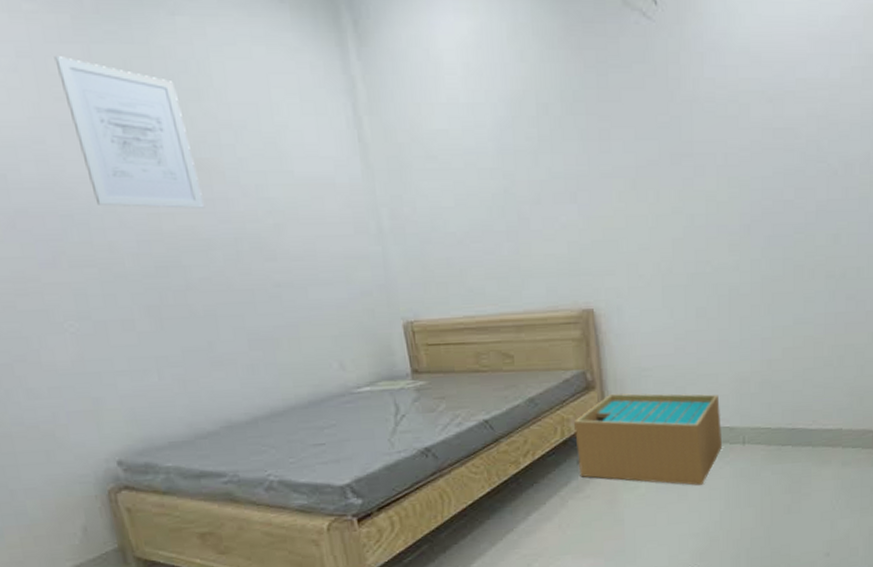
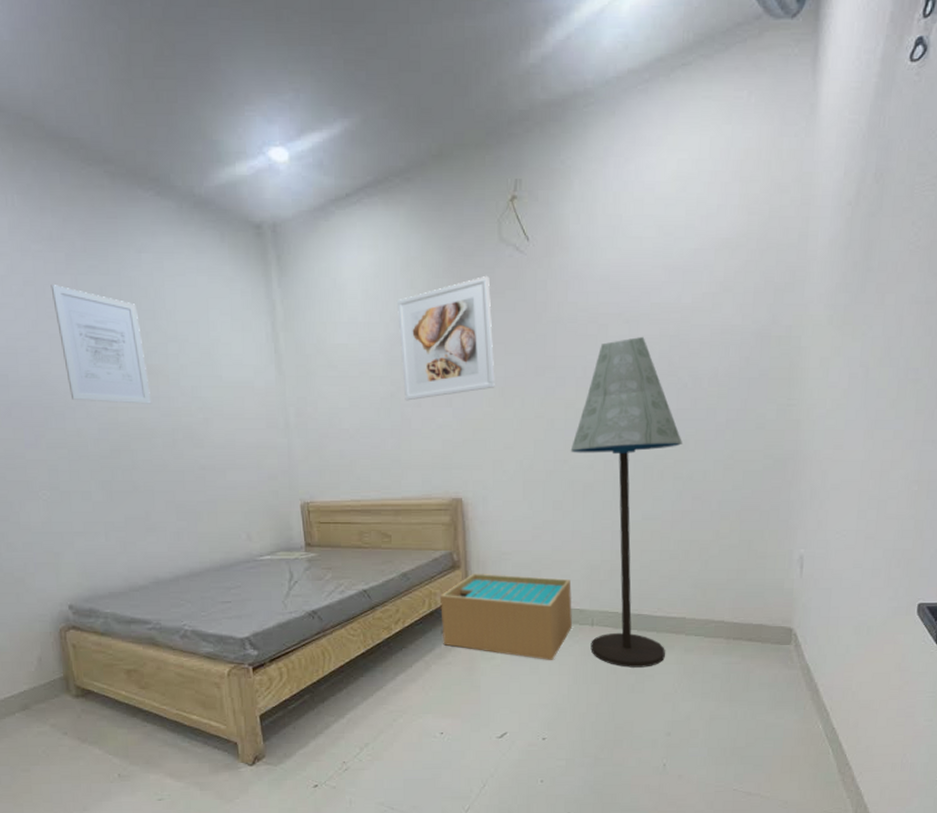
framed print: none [504,47,625,197] -> present [396,276,495,401]
floor lamp: none [713,117,834,487] -> present [570,336,682,668]

